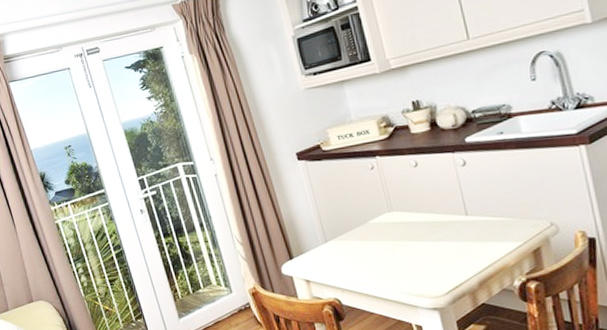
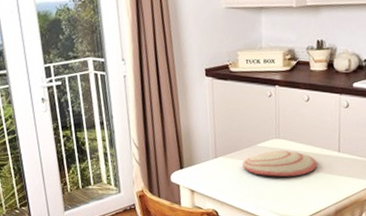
plate: none [357,222,444,255] -> present [242,150,317,177]

